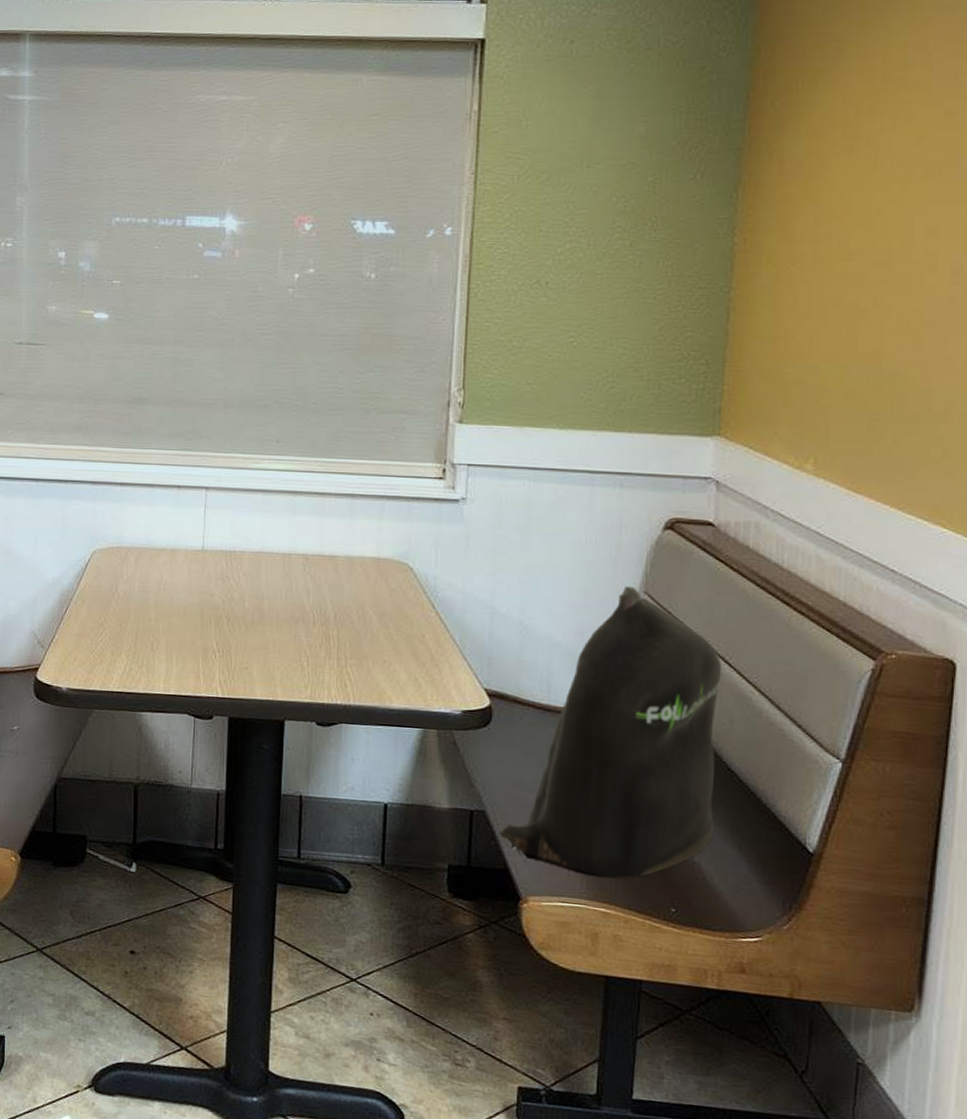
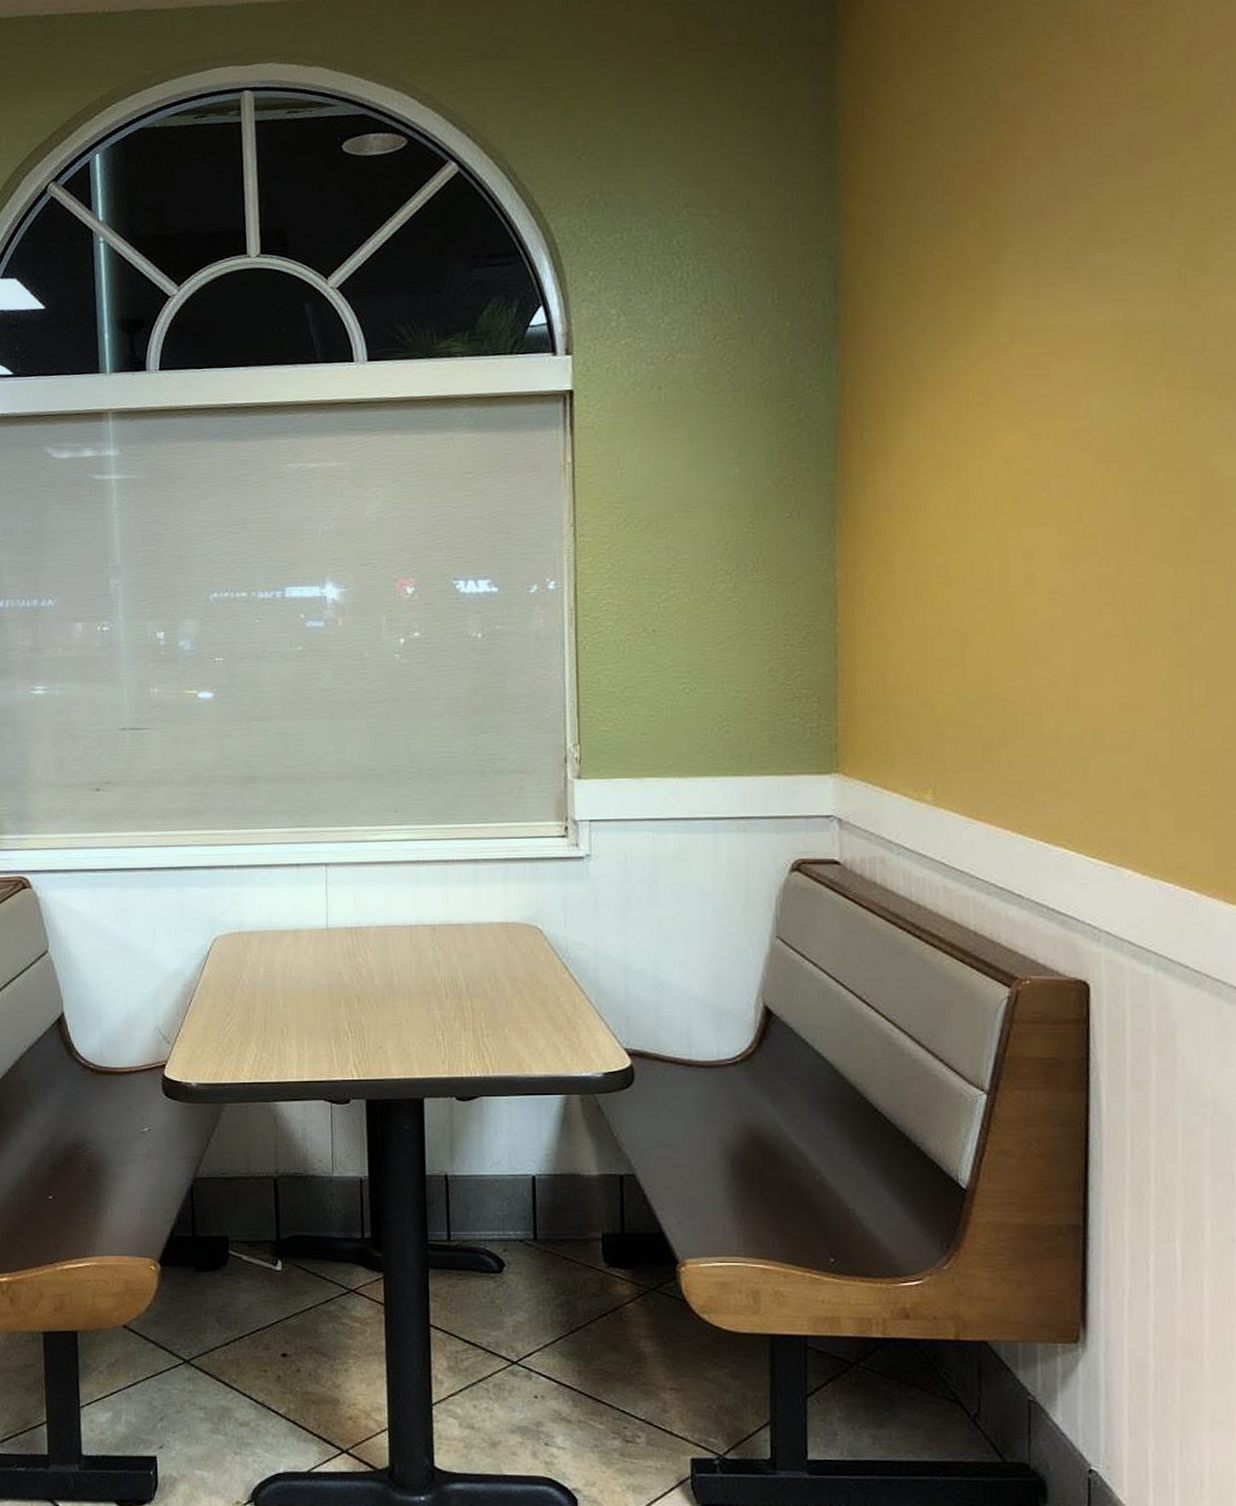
backpack: present [499,586,722,879] -> none [651,932,866,1233]

